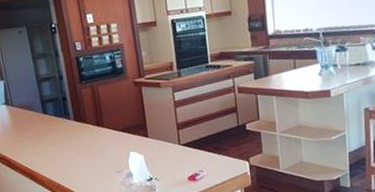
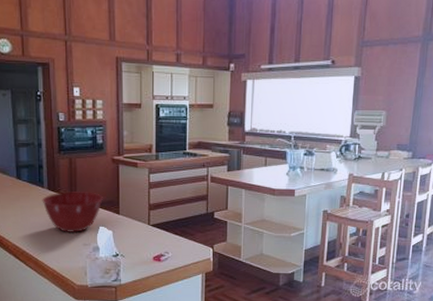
mixing bowl: none [70,118,130,162] -> present [42,191,103,232]

